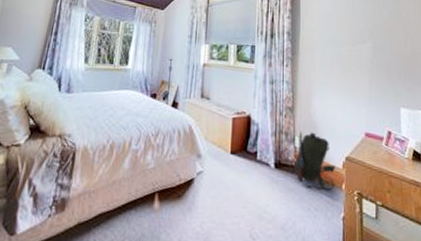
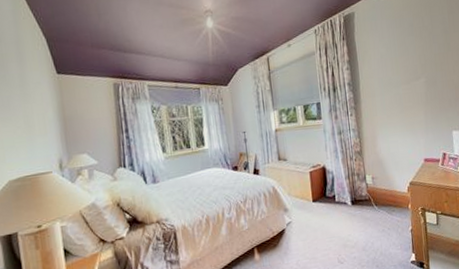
backpack: present [289,131,336,191] -> none [364,168,403,214]

